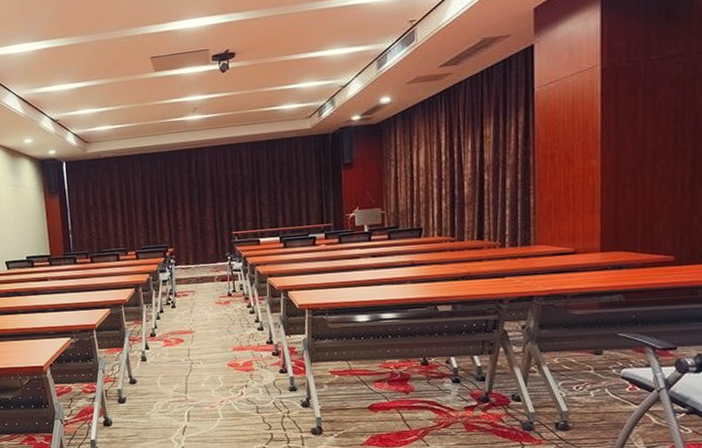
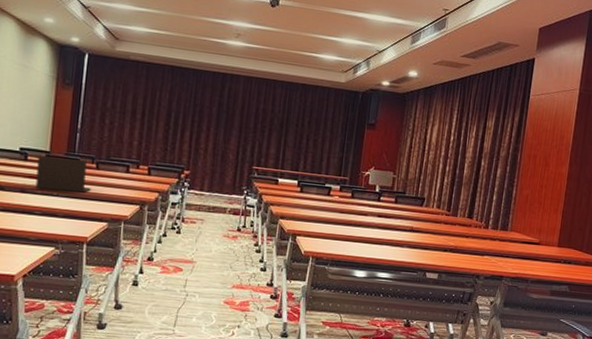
laptop: none [42,257,90,290] -> present [35,156,91,193]

